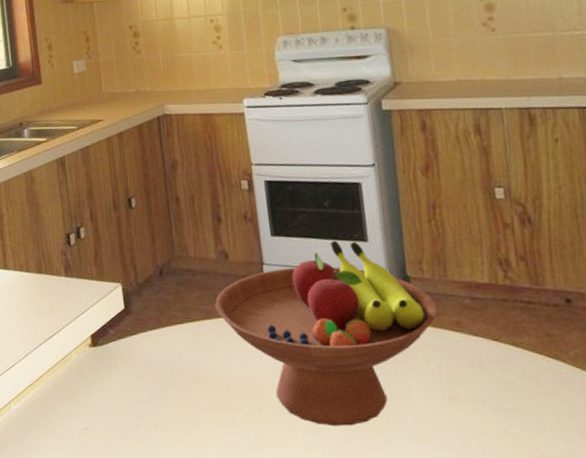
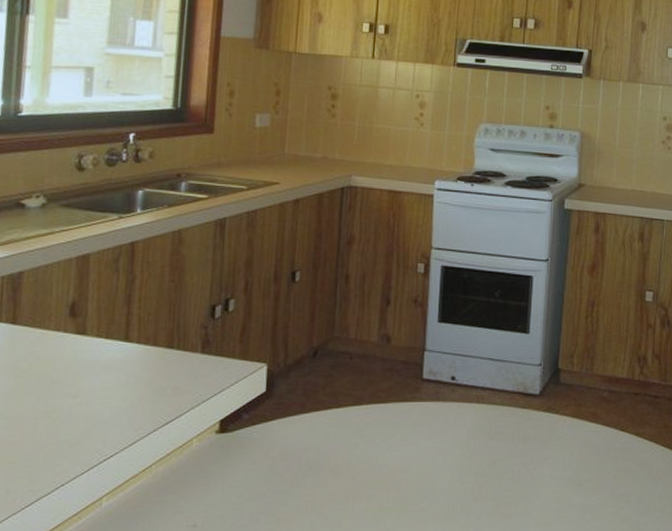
fruit bowl: present [215,240,438,427] -> none [367,330,580,515]

